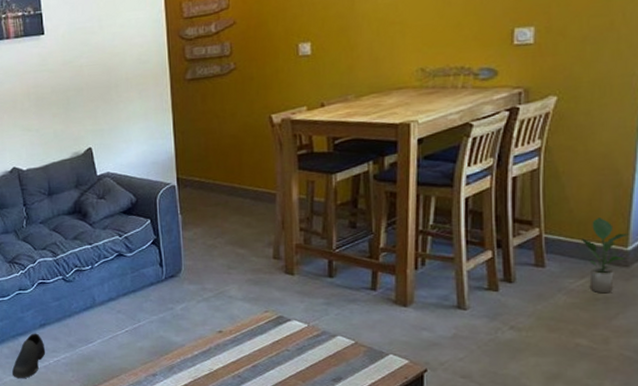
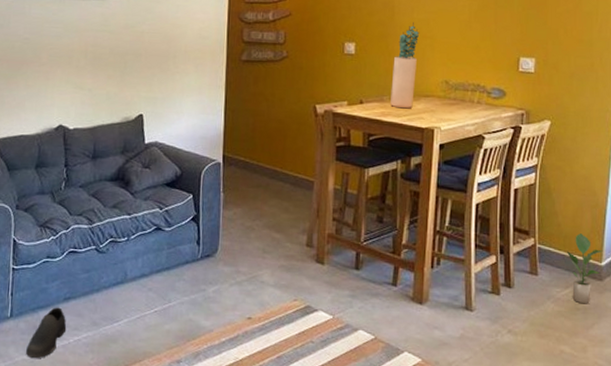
vase: none [356,9,387,106] -> present [390,23,420,109]

